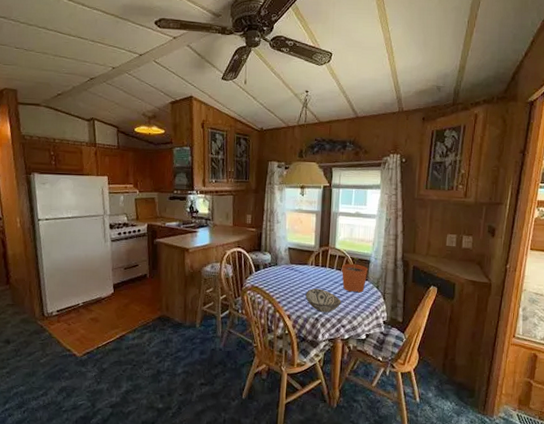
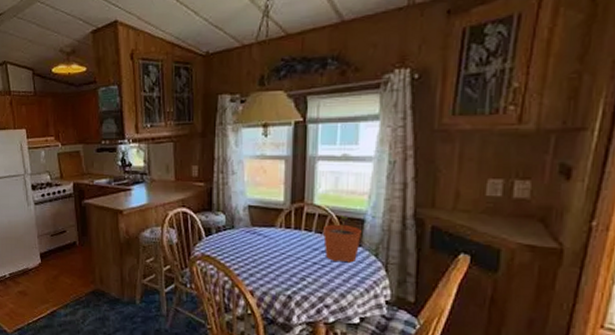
decorative bowl: present [305,288,342,313] -> none [273,257,324,289]

